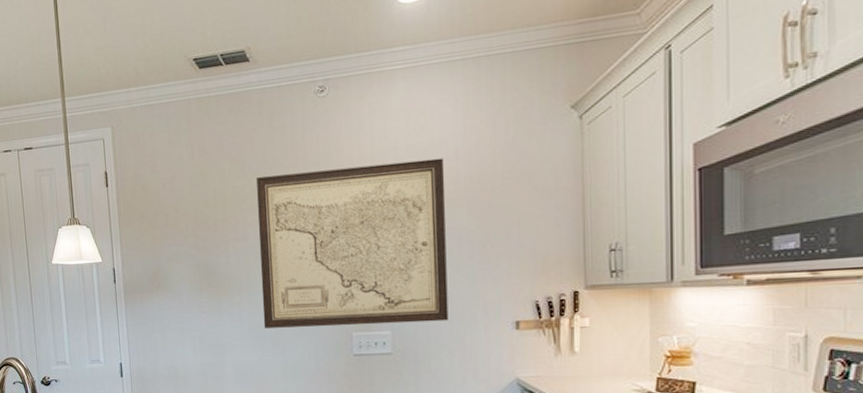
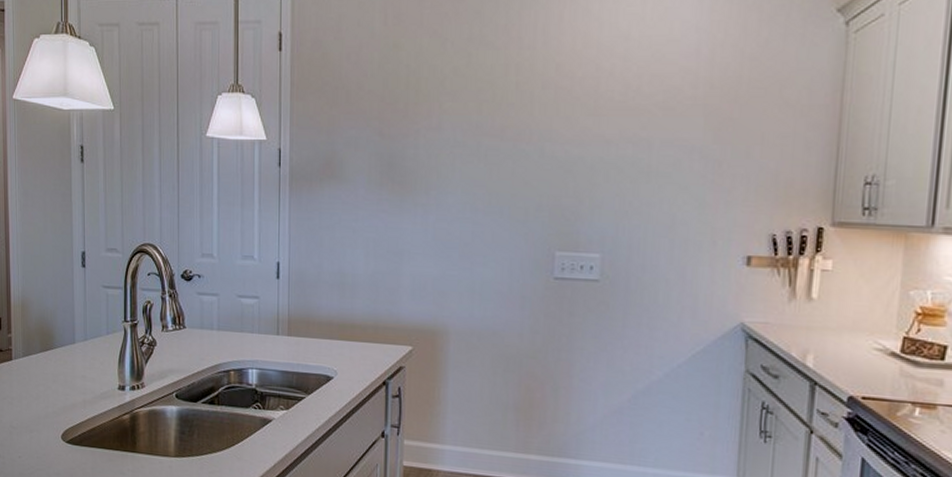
wall art: present [257,158,449,328] -> none [451,55,683,249]

